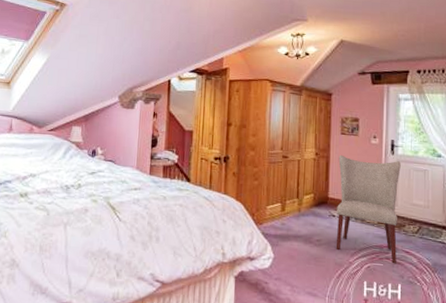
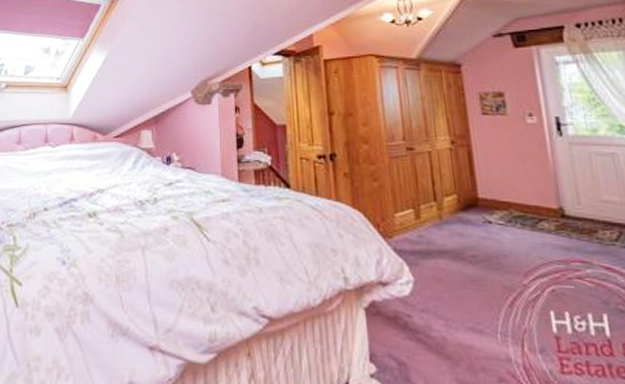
chair: present [335,154,401,264] -> none [483,141,594,286]

